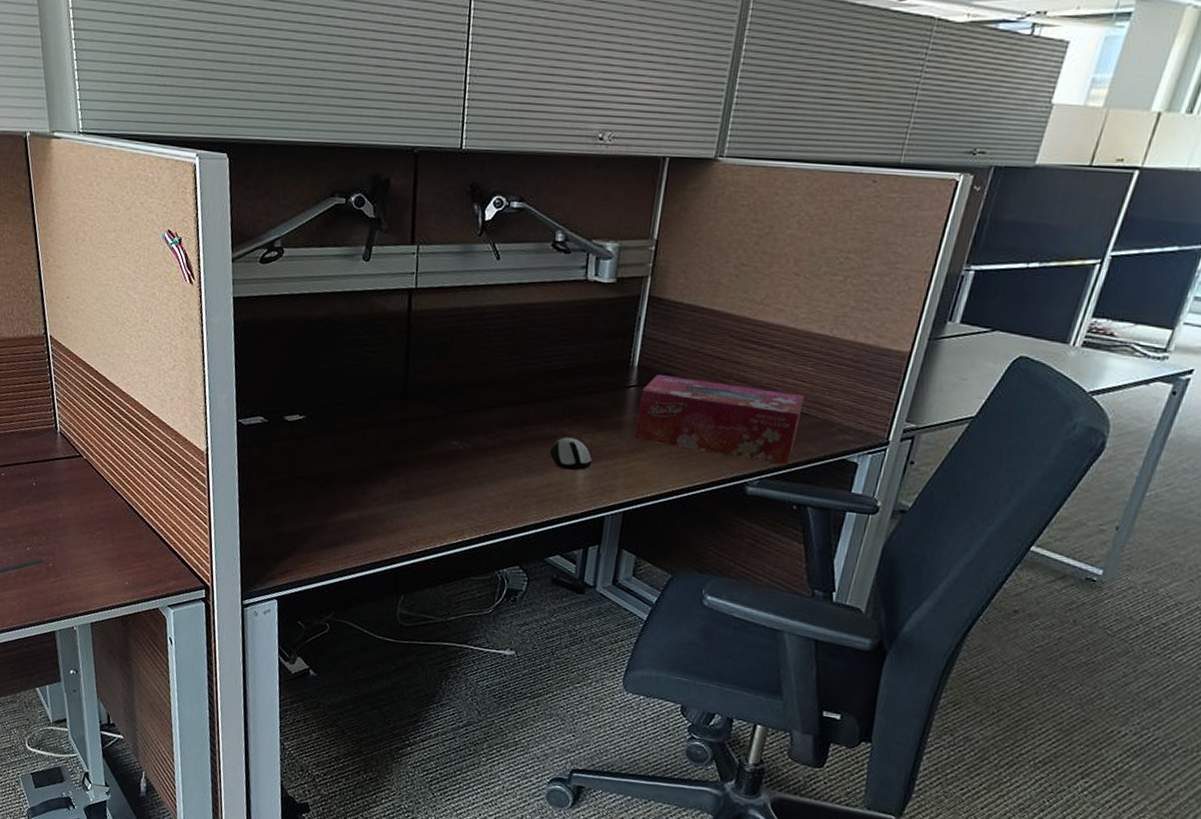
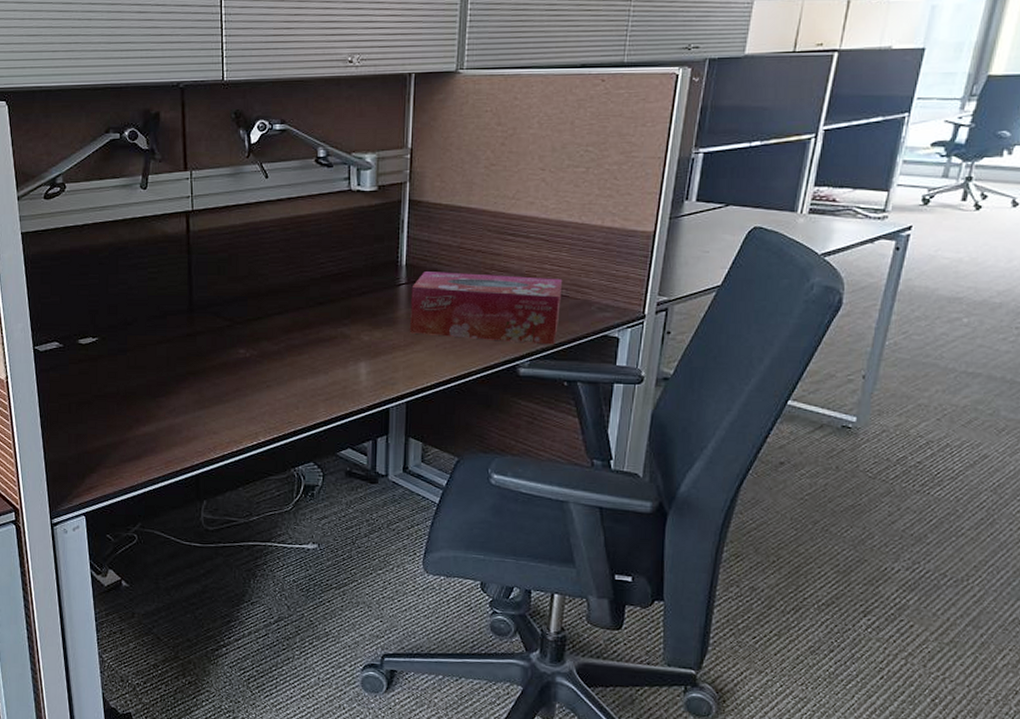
computer mouse: present [549,437,593,471] -> none [332,336,372,367]

